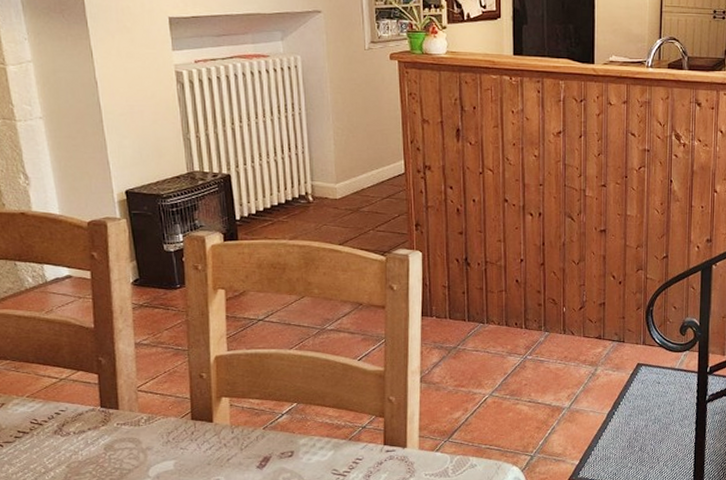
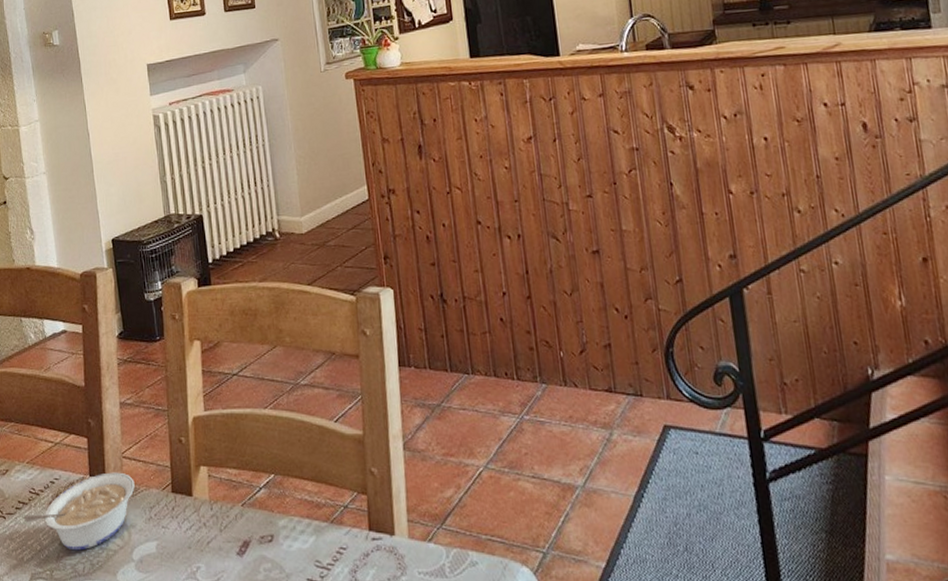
legume: none [24,403,151,472] -> present [23,472,135,551]

